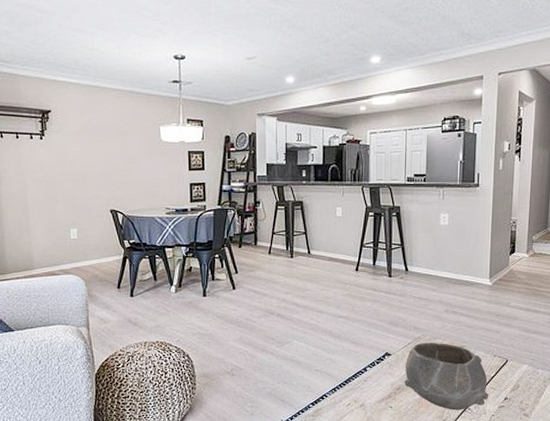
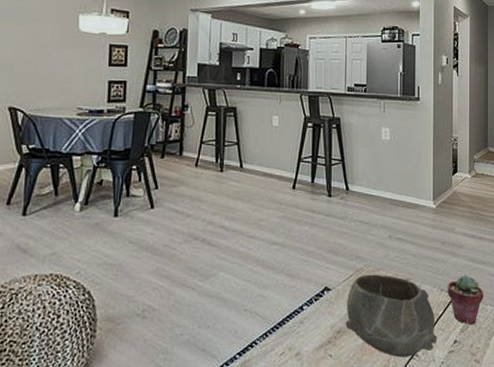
potted succulent: none [500,343,536,386] -> present [447,275,484,326]

